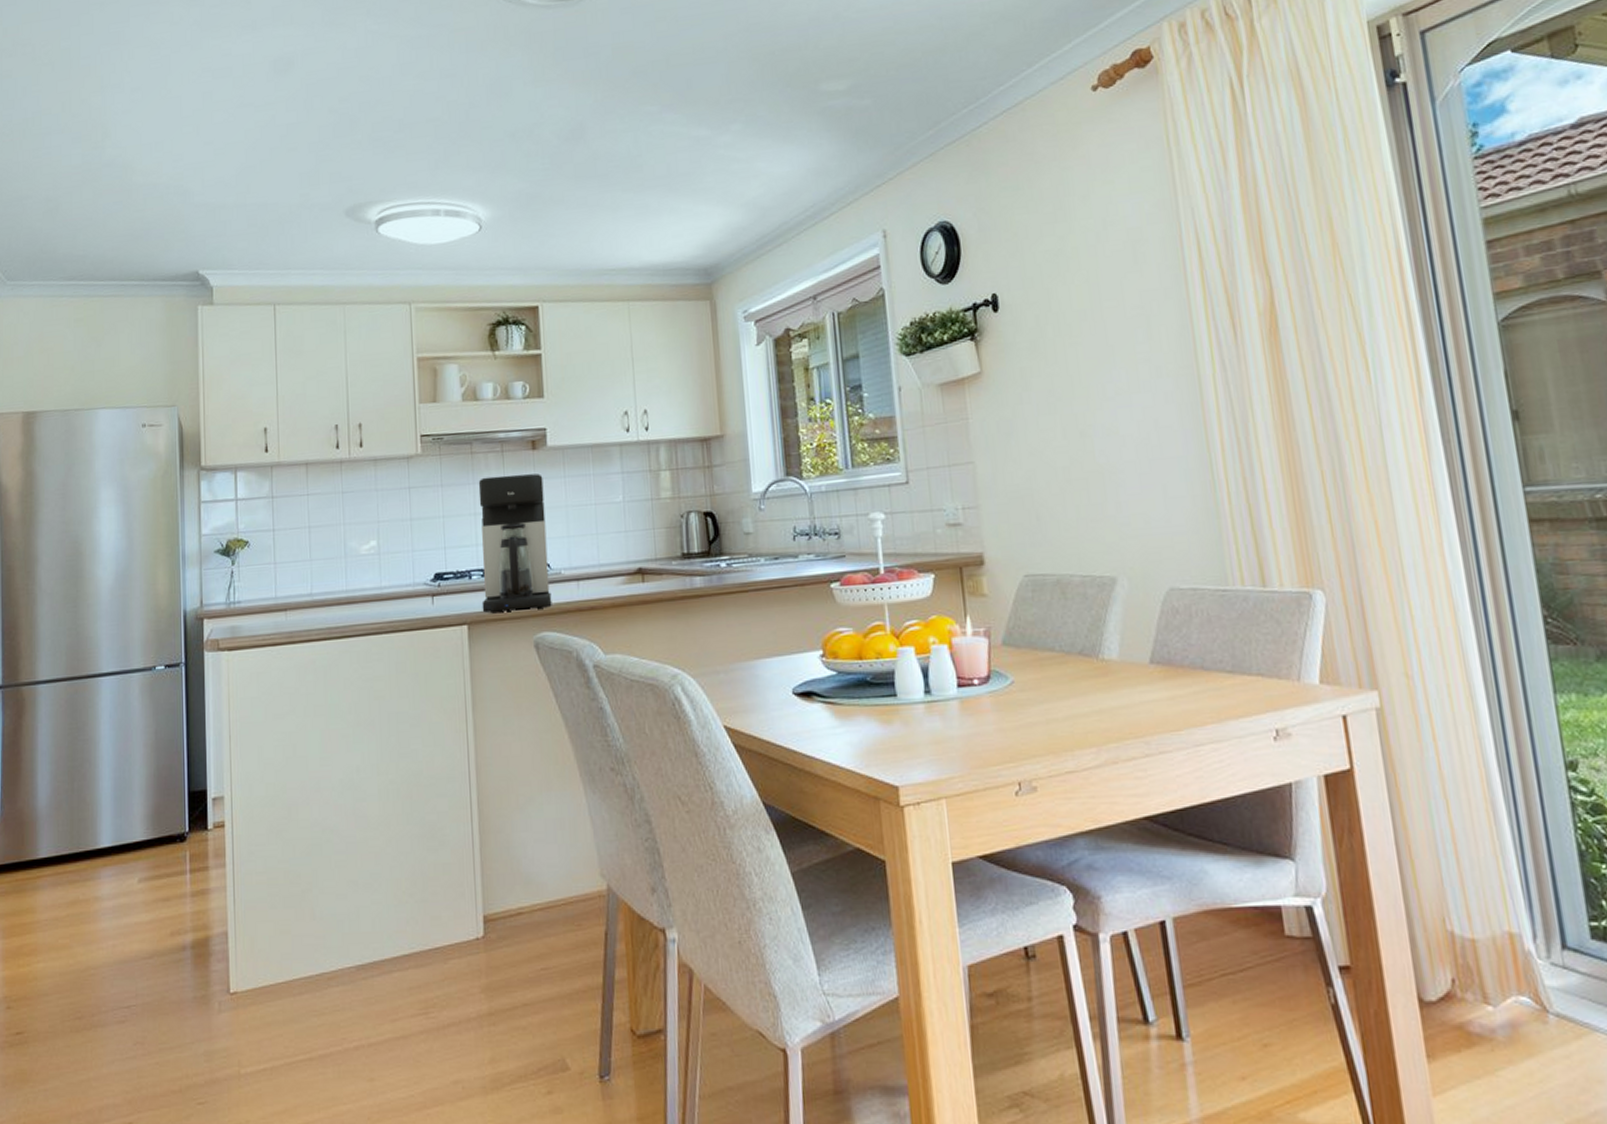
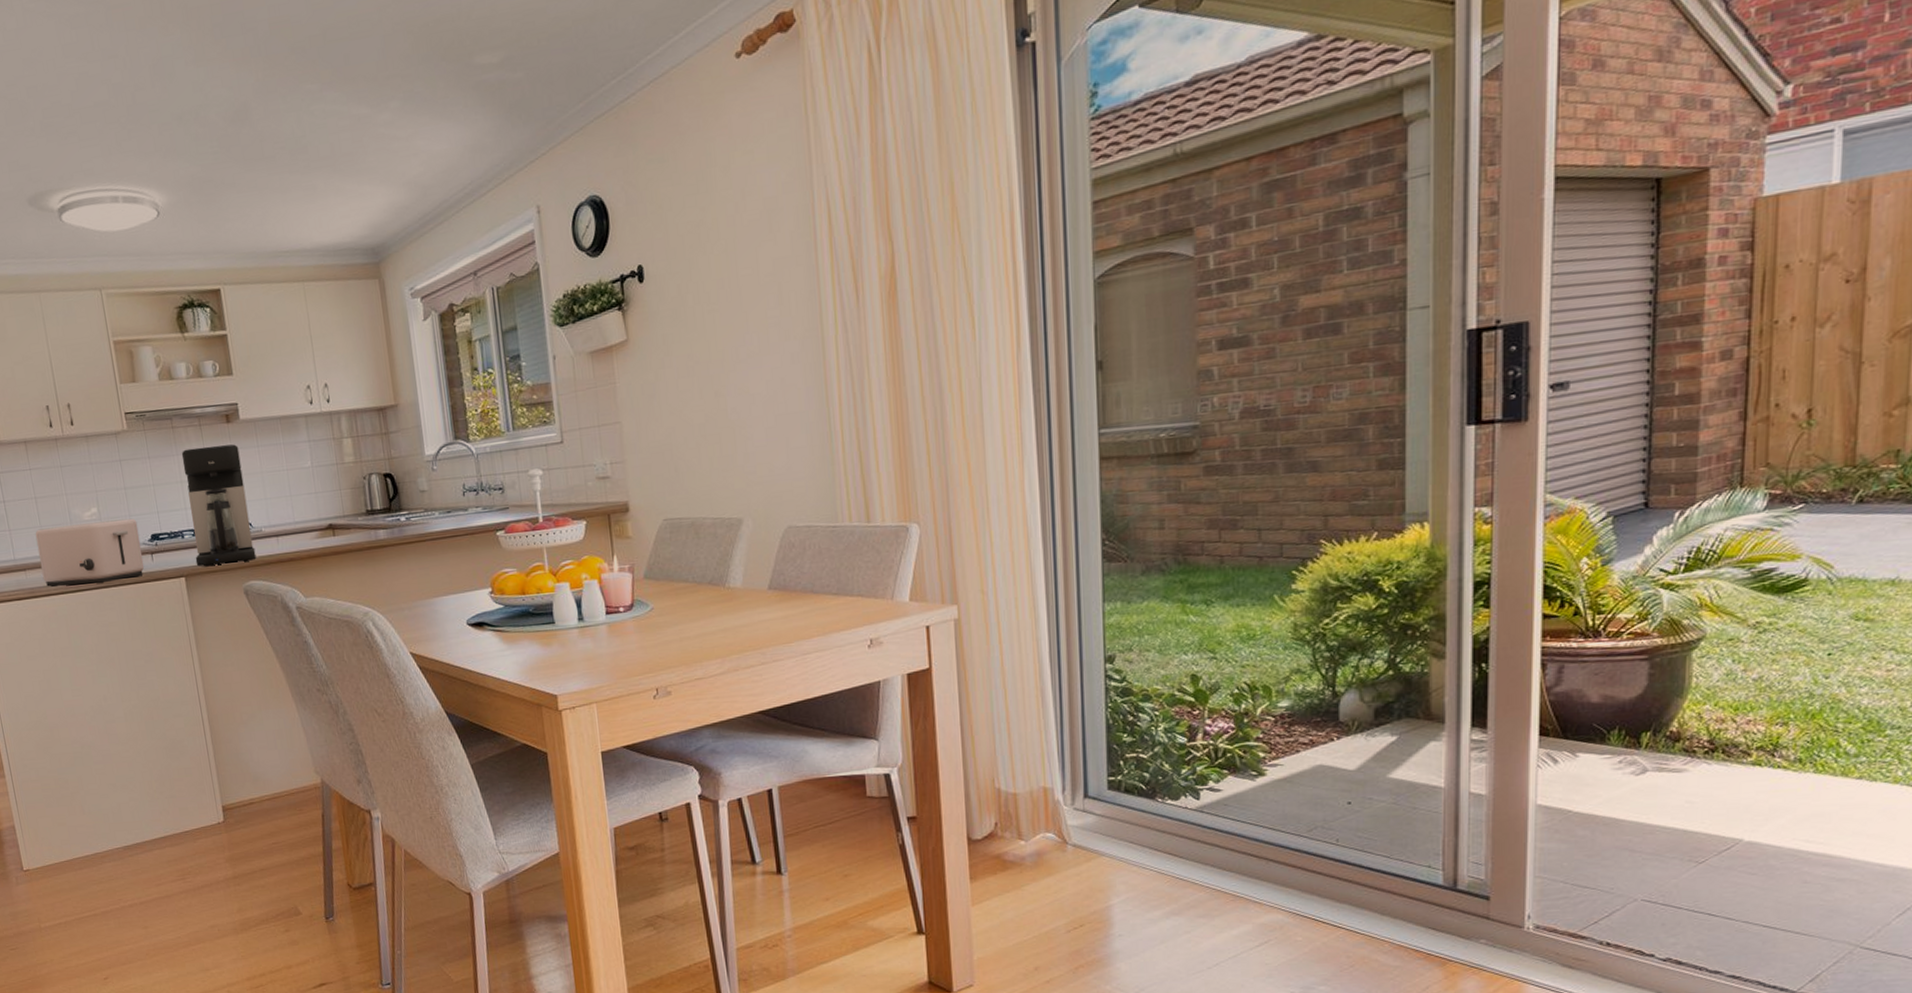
toaster: none [303,554,423,632] -> present [35,518,145,588]

